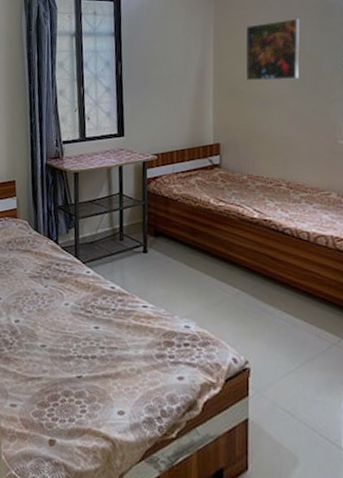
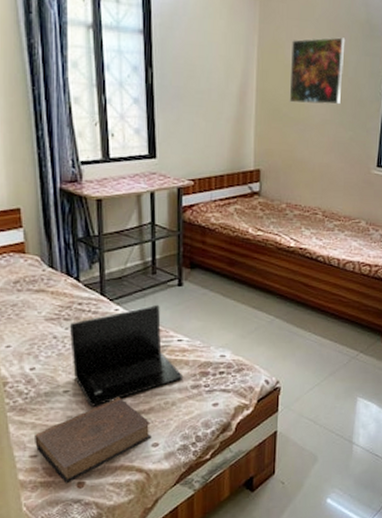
book: none [15,358,118,439] -> present [35,398,152,484]
laptop: none [48,269,149,364] -> present [69,304,184,406]

